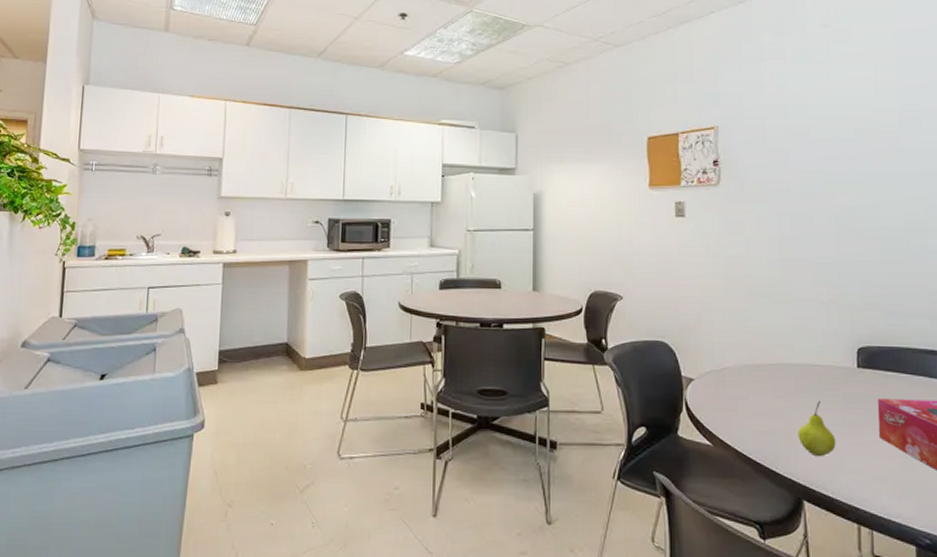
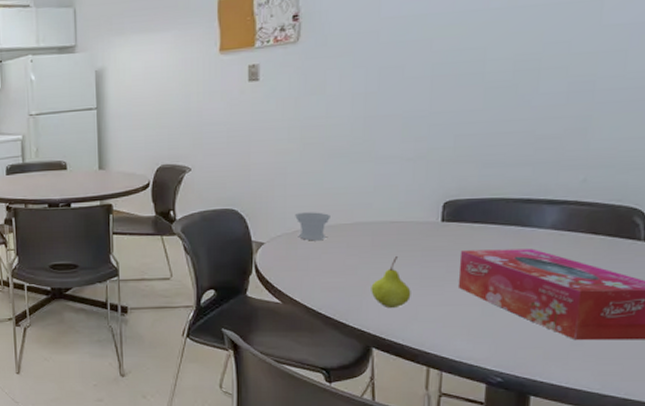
cup: none [722,349,755,380] -> present [295,212,330,241]

